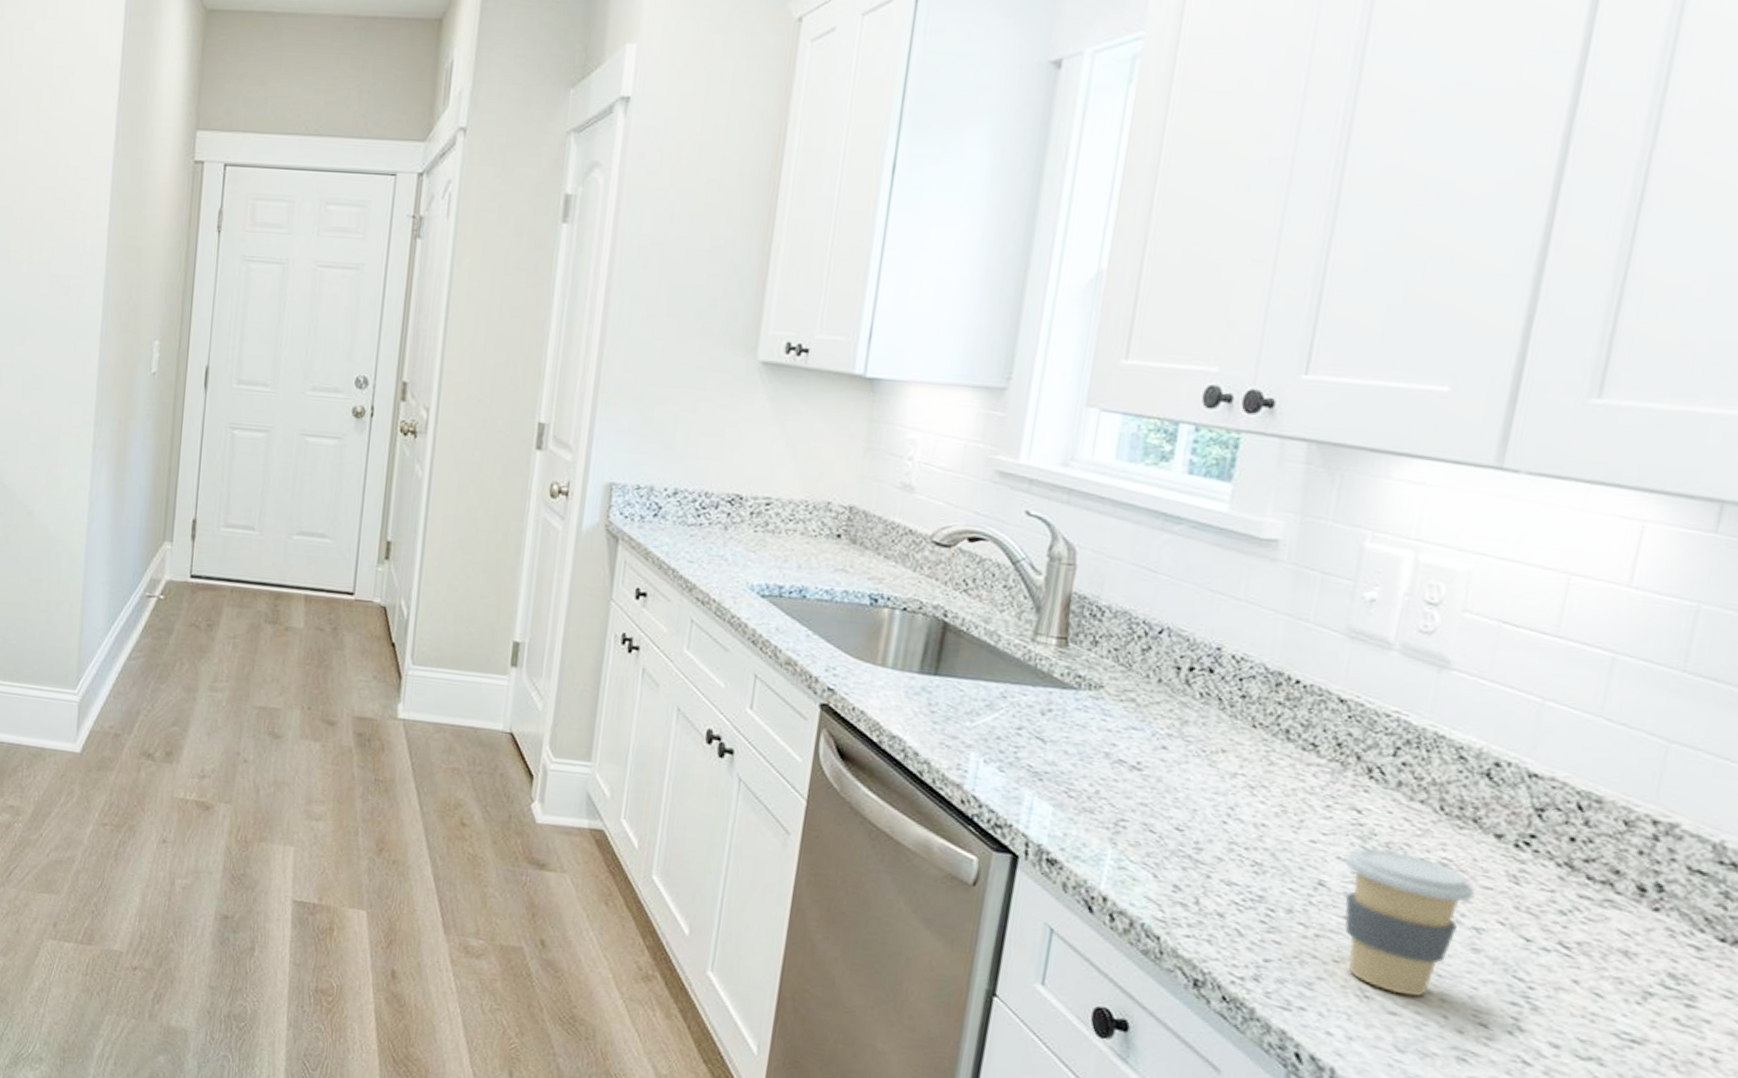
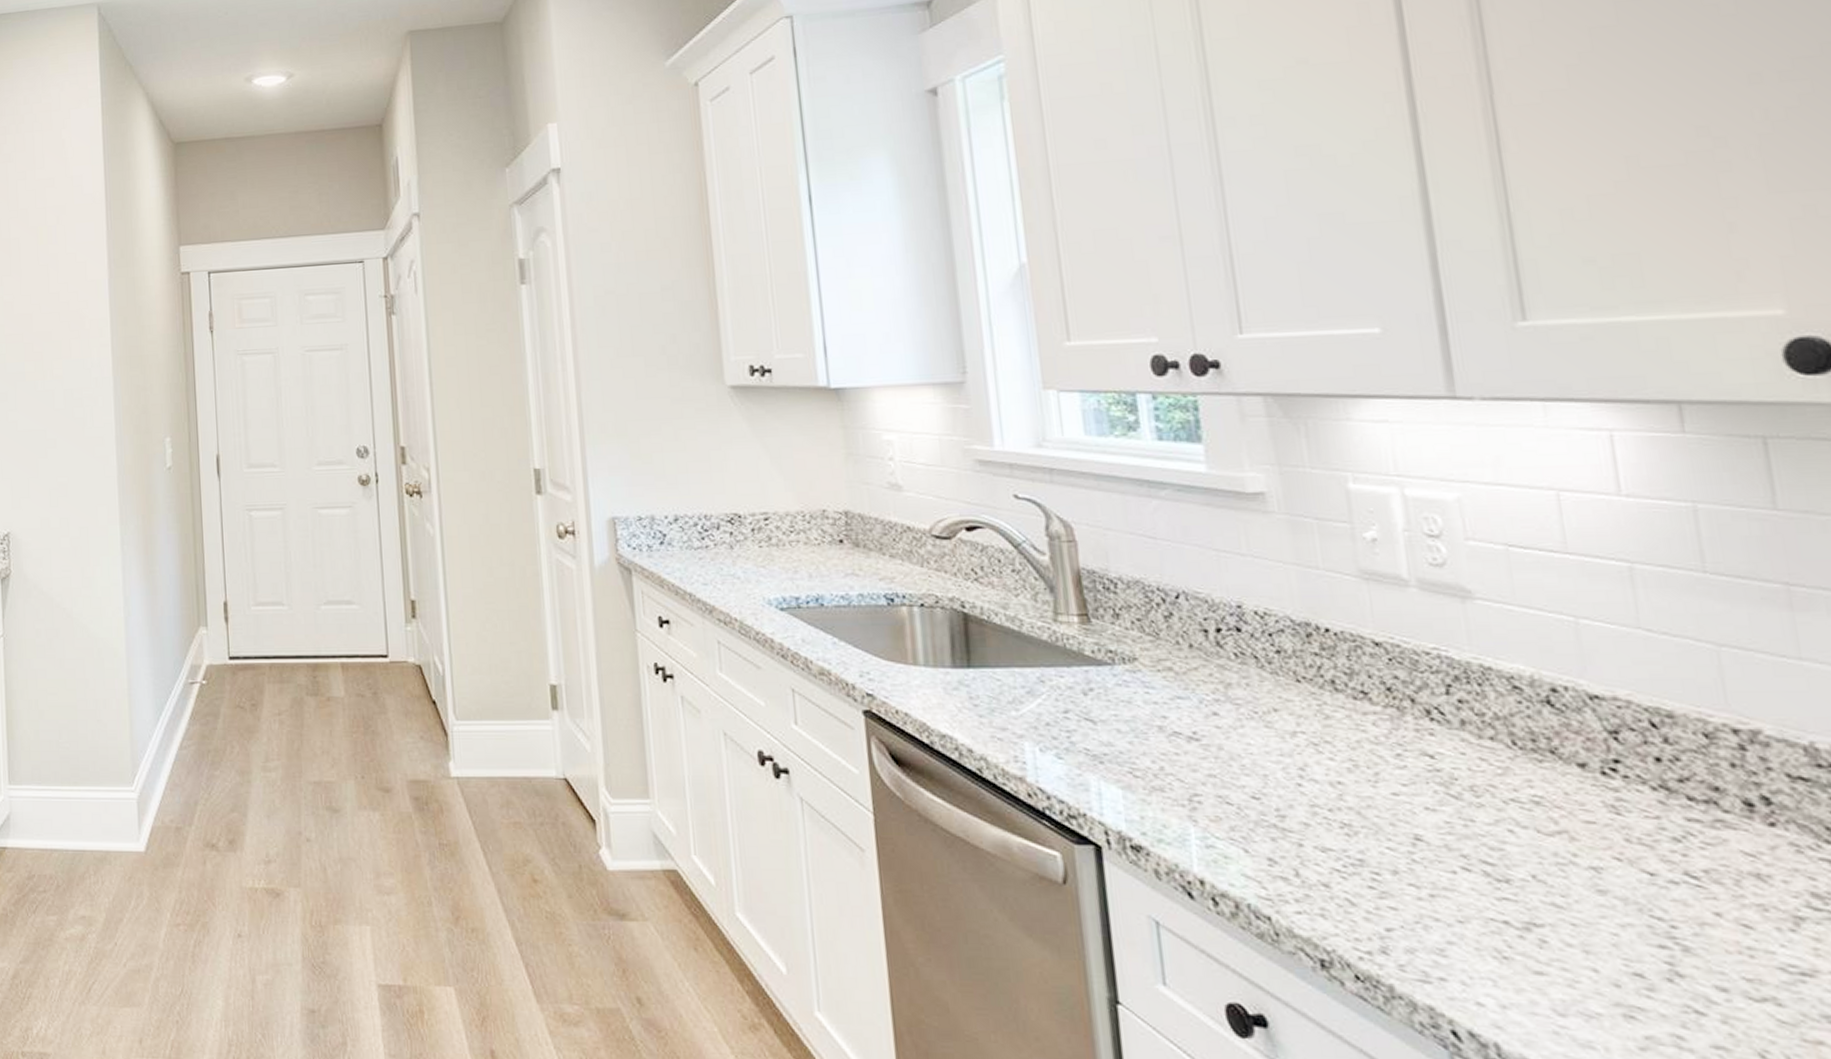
coffee cup: present [1343,848,1476,997] -> none [1433,793,1580,951]

